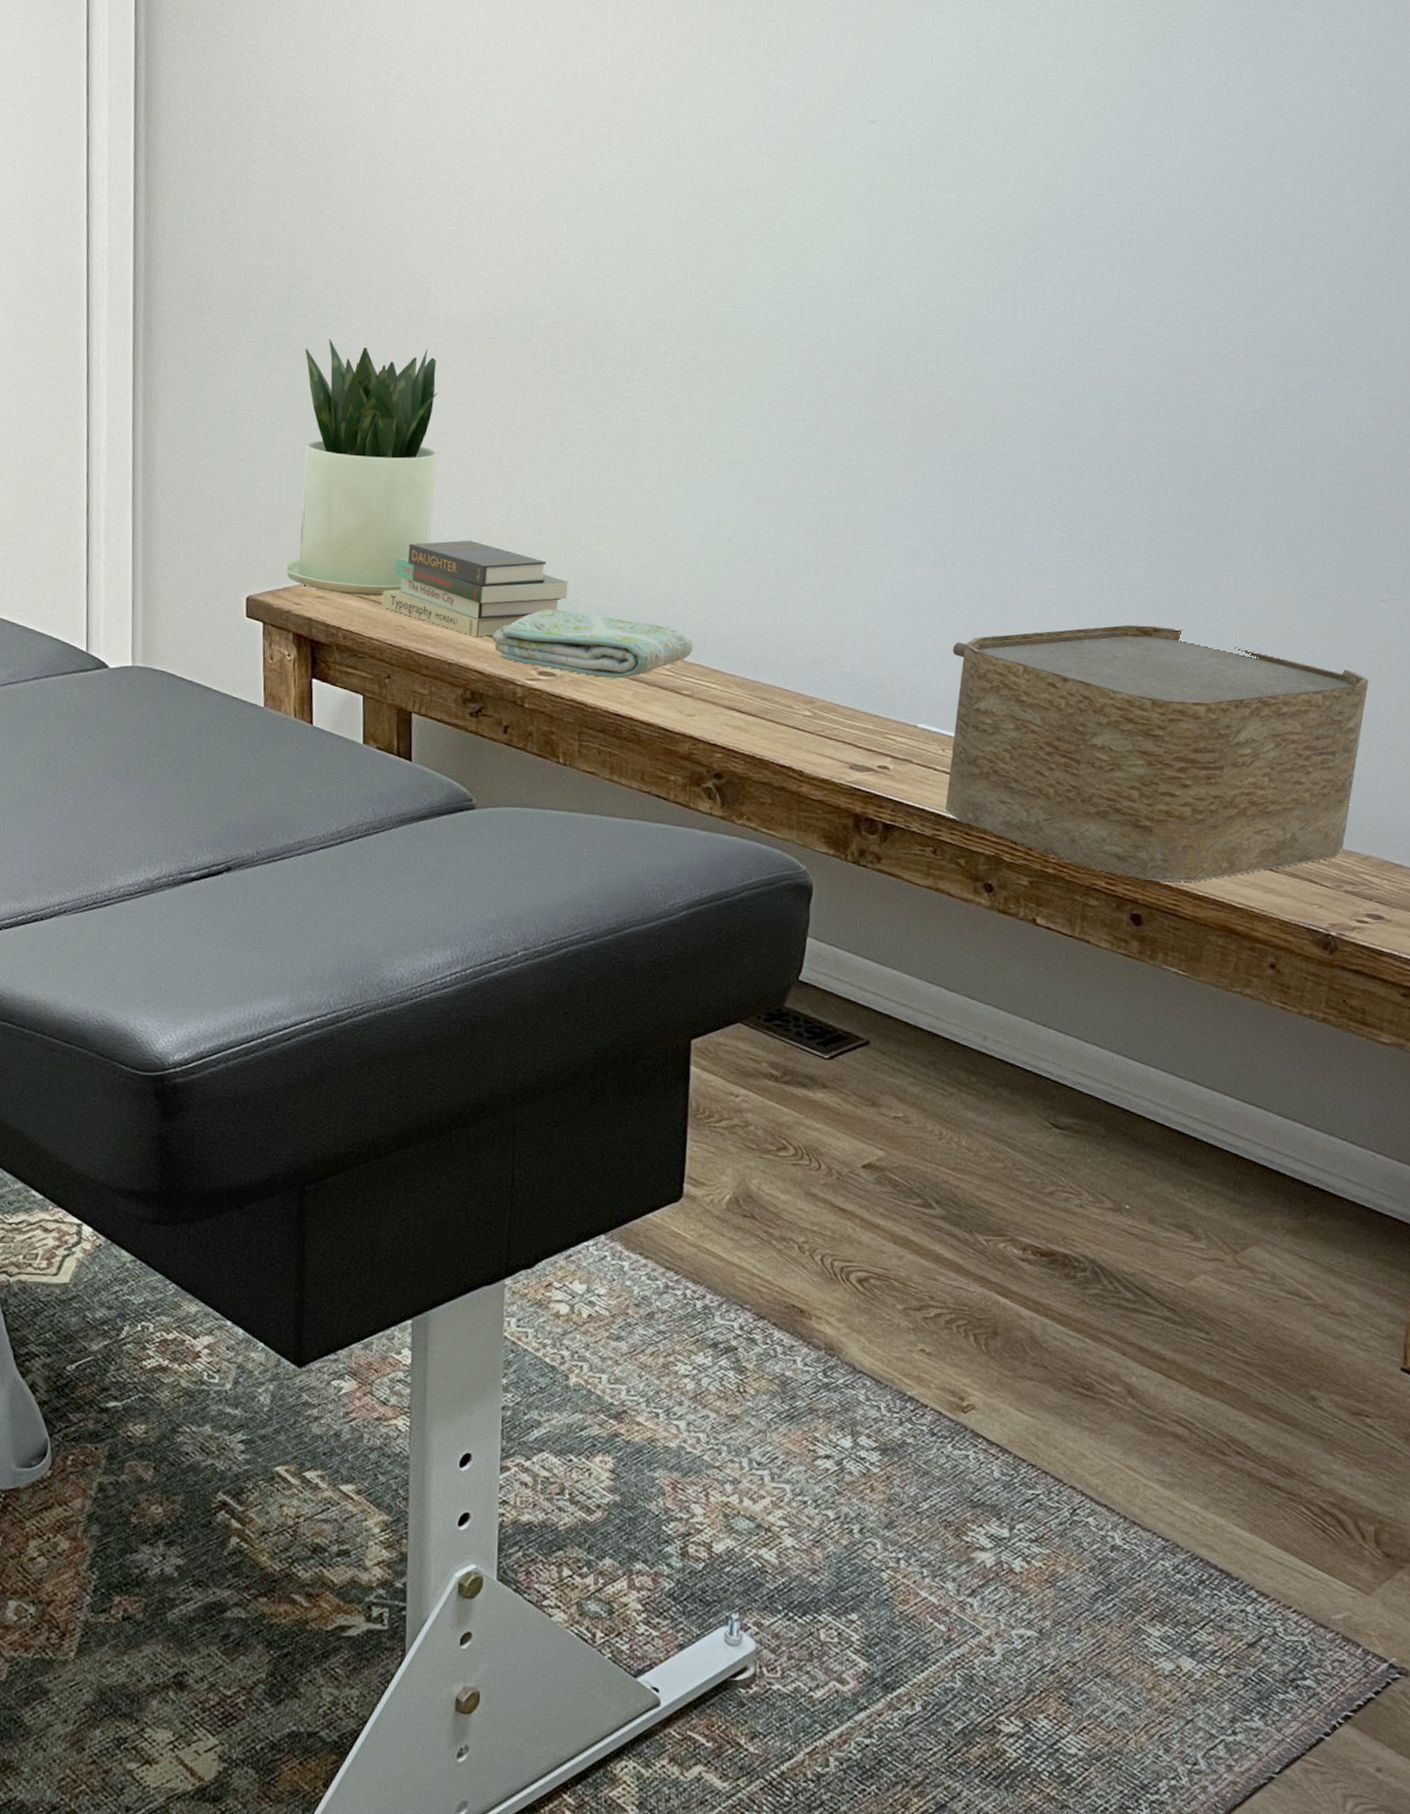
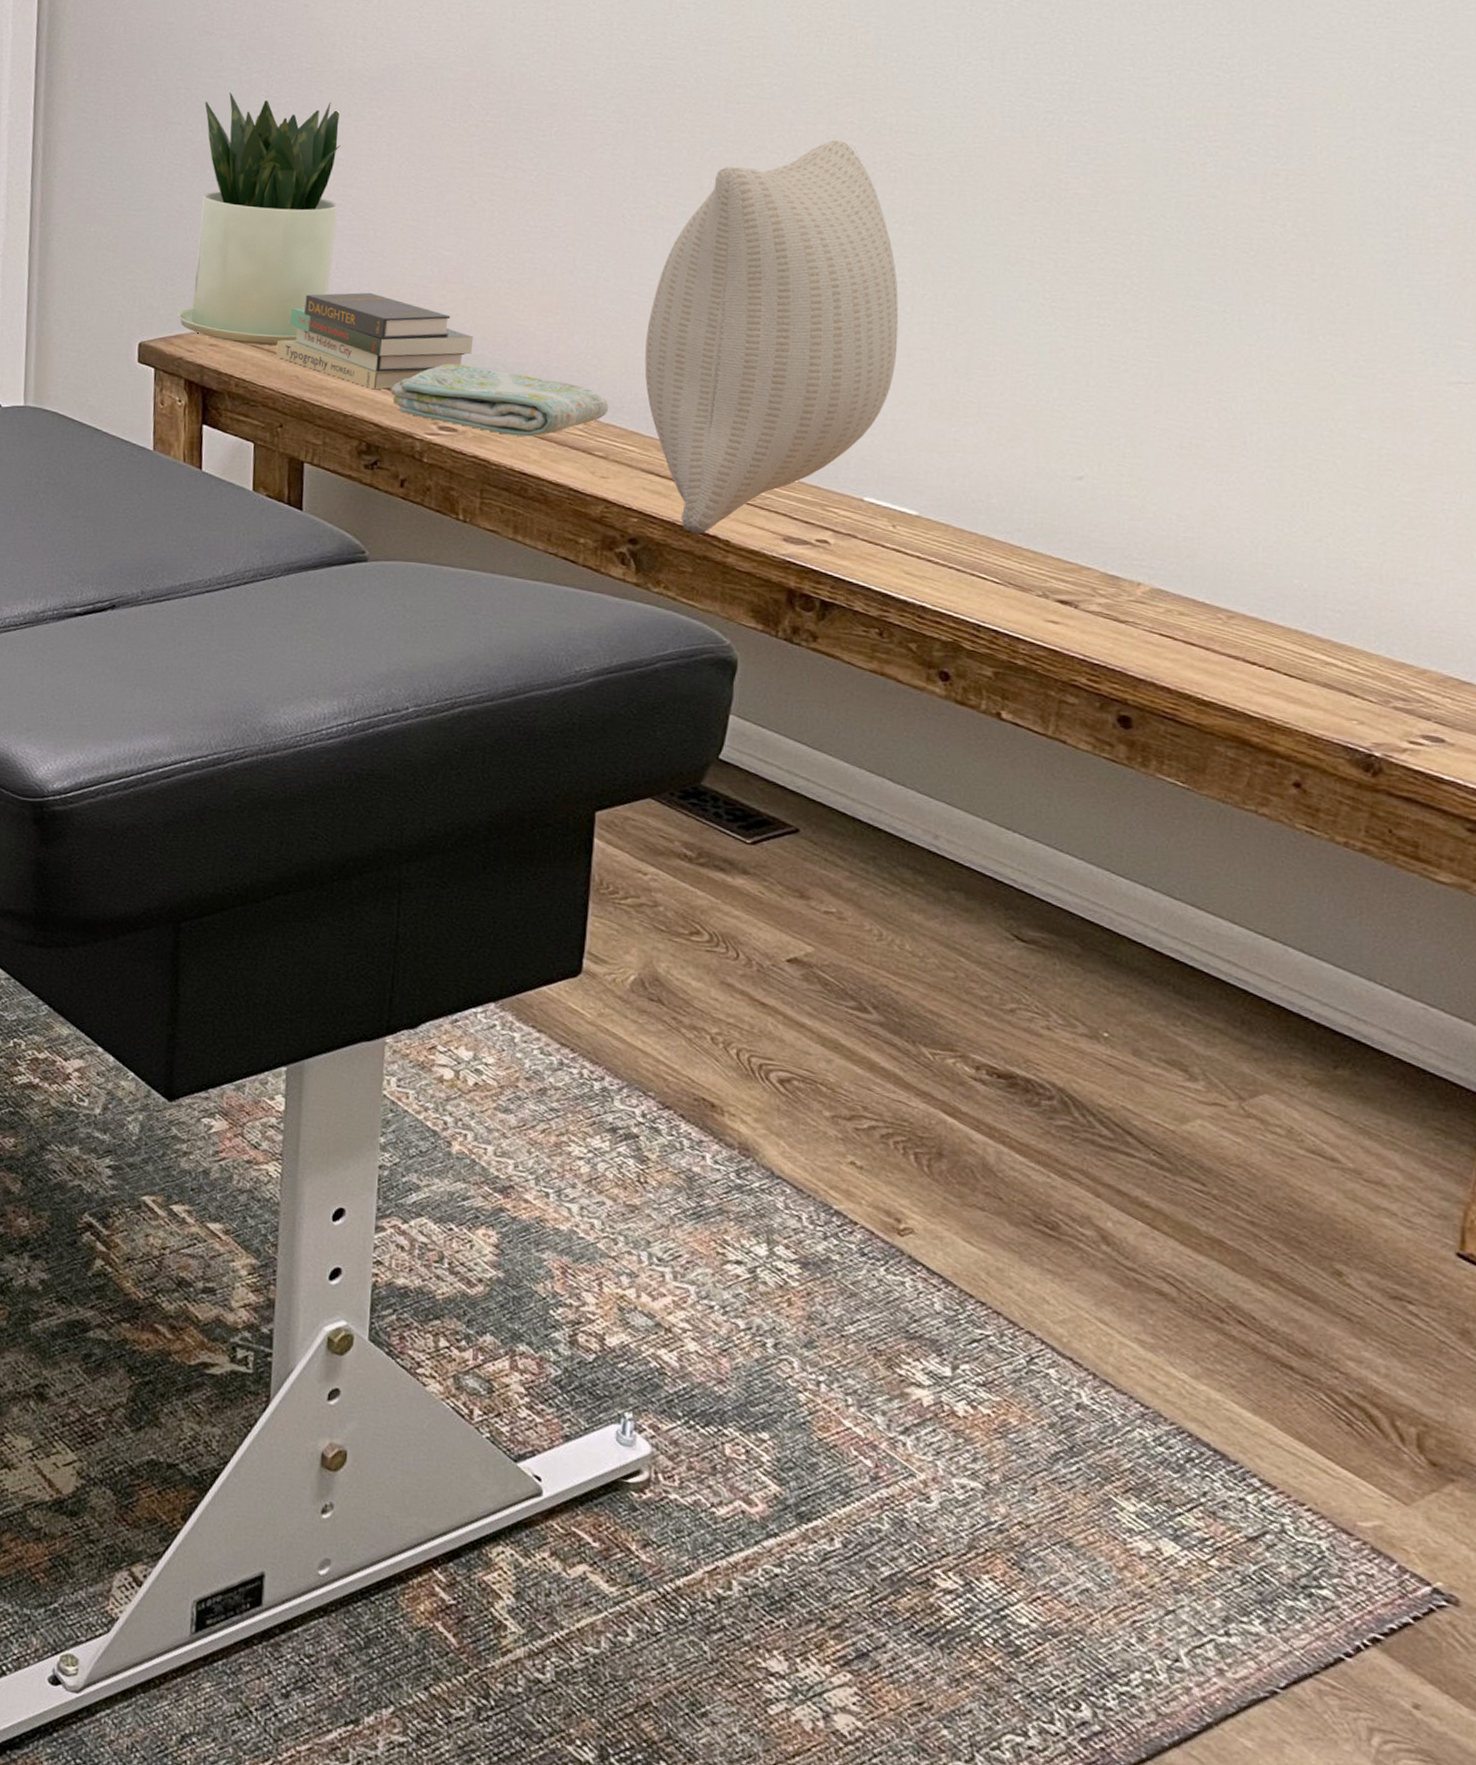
pillow: none [724,385,943,766] -> present [644,139,899,535]
woven basket: present [946,624,1369,882] -> none [895,400,1431,686]

